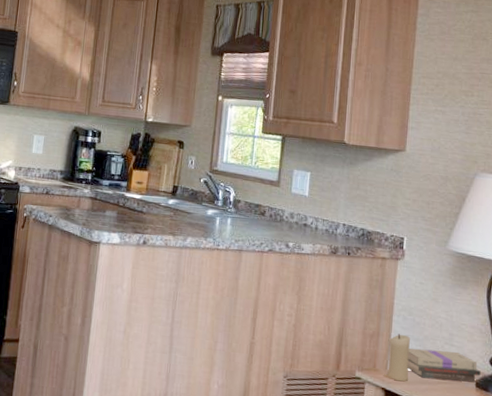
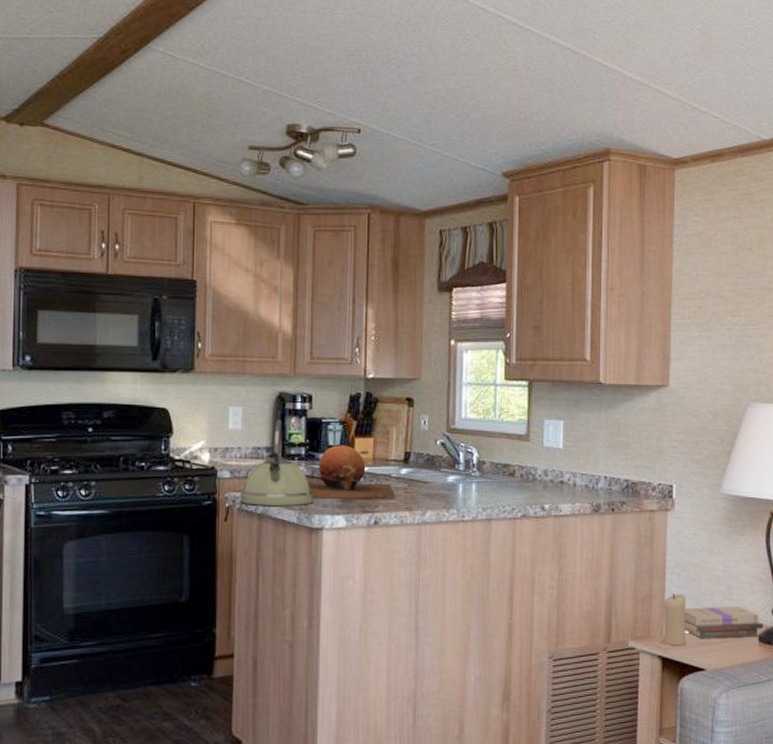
kettle: none [35,149,95,222] -> present [240,420,313,507]
chopping board: none [91,174,162,225] -> present [308,445,394,500]

